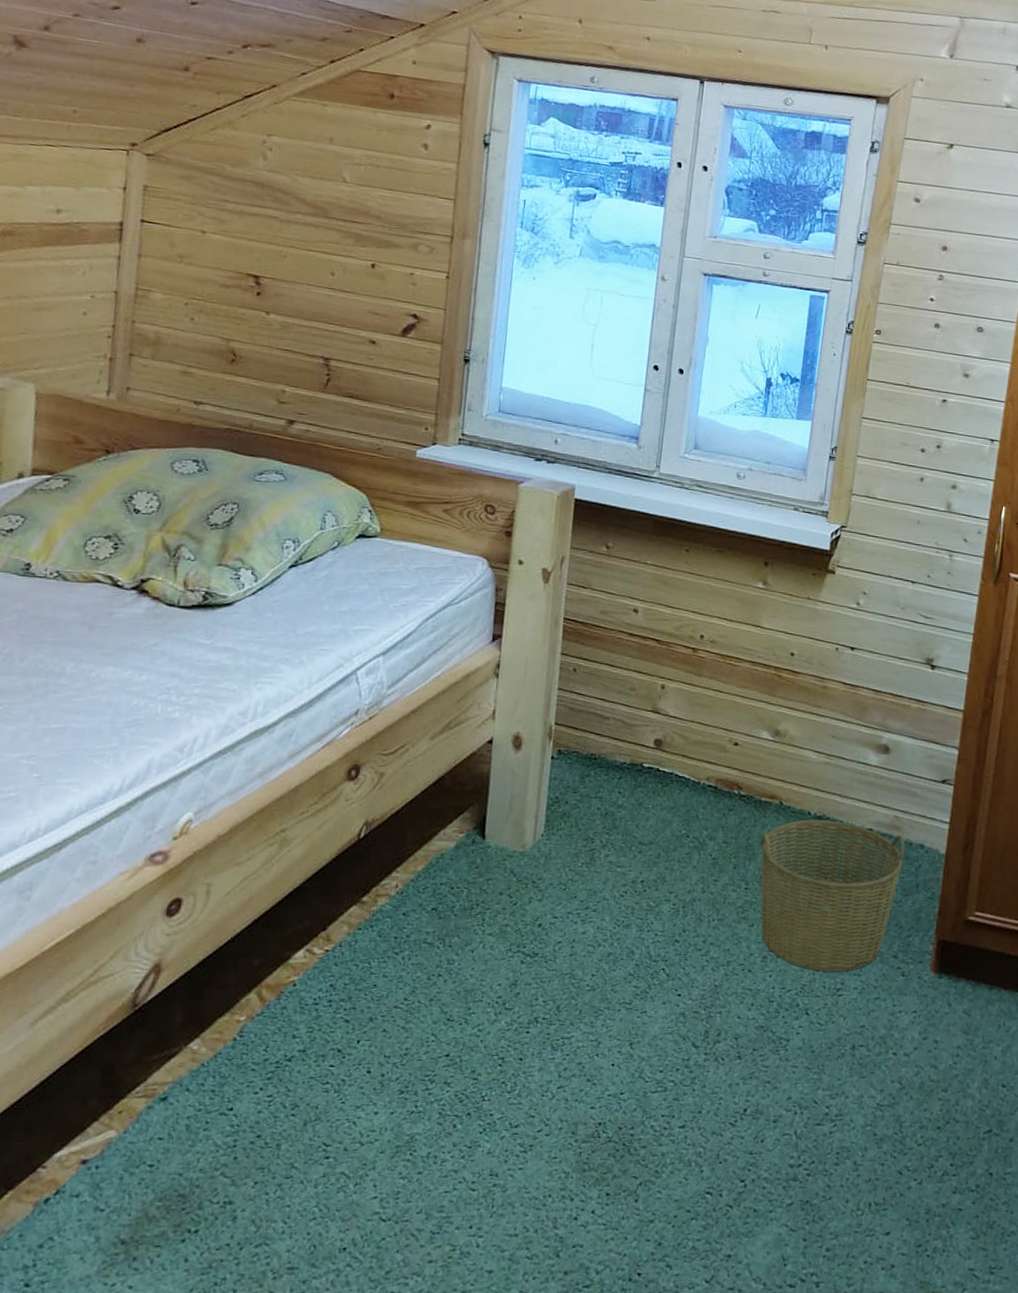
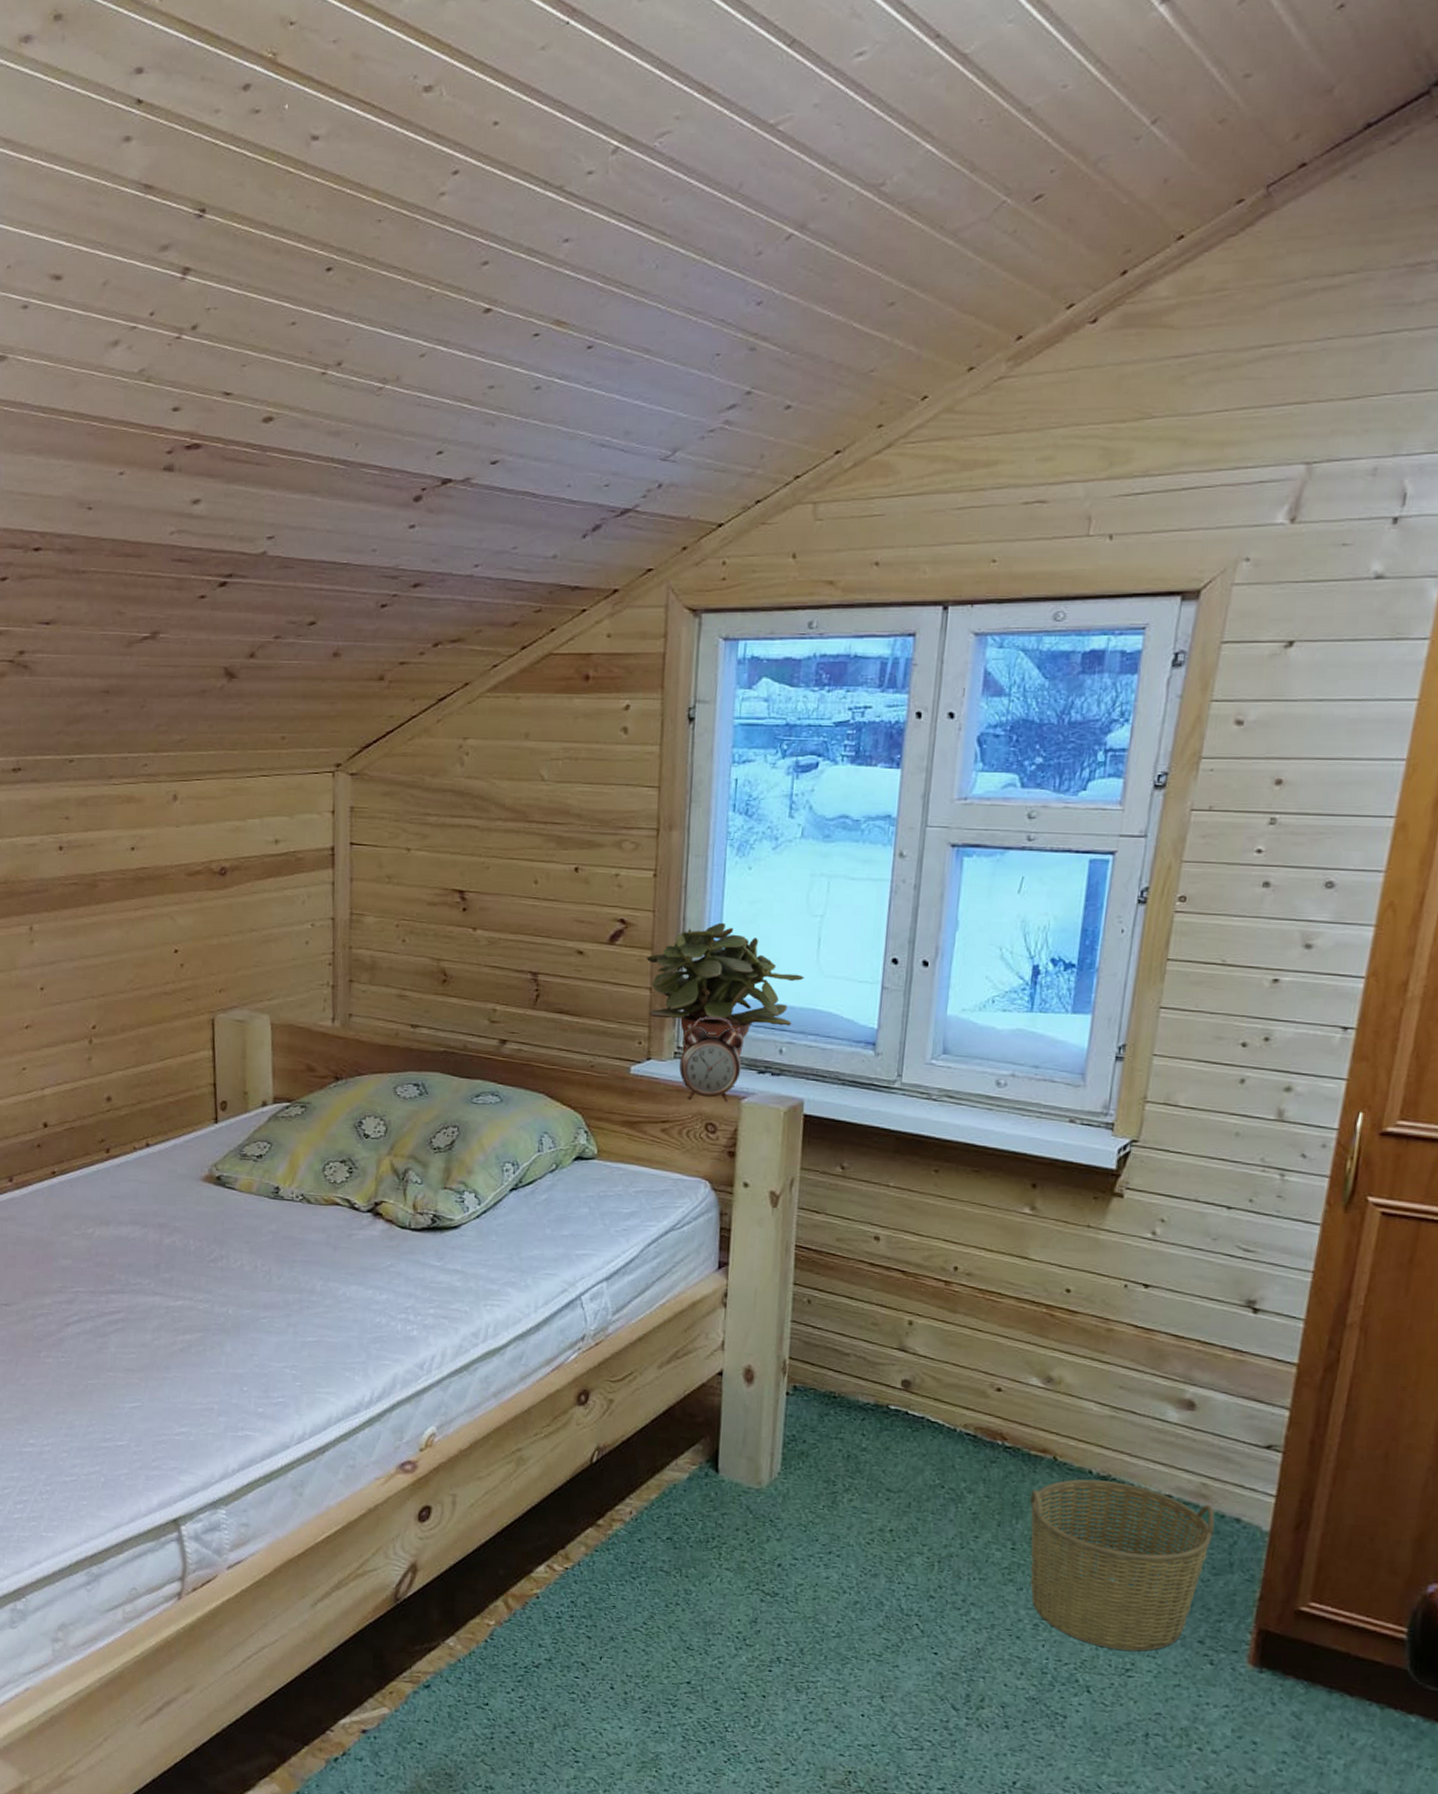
potted plant: none [435,324,579,446] -> present [646,922,804,1058]
alarm clock: none [463,406,523,487] -> present [679,1015,744,1103]

